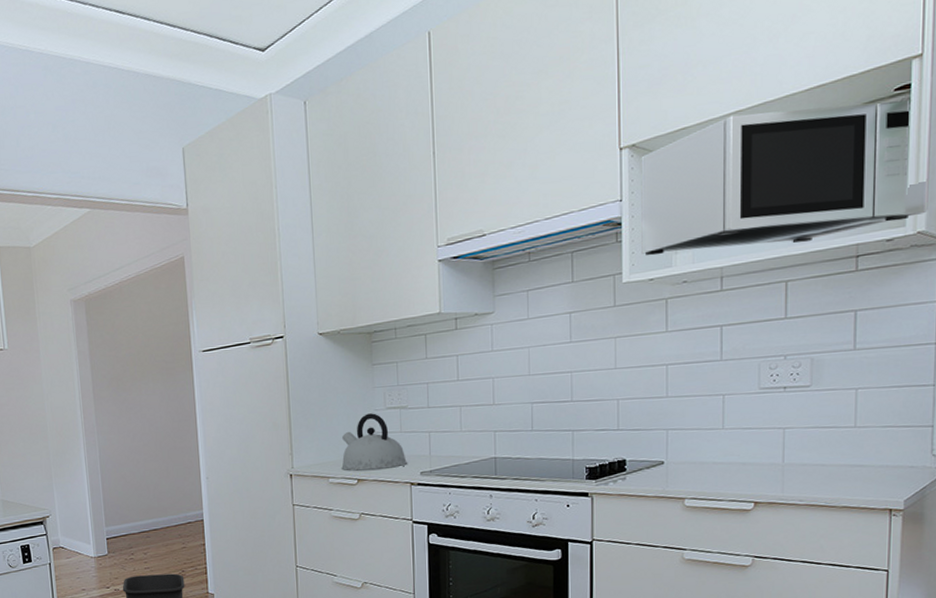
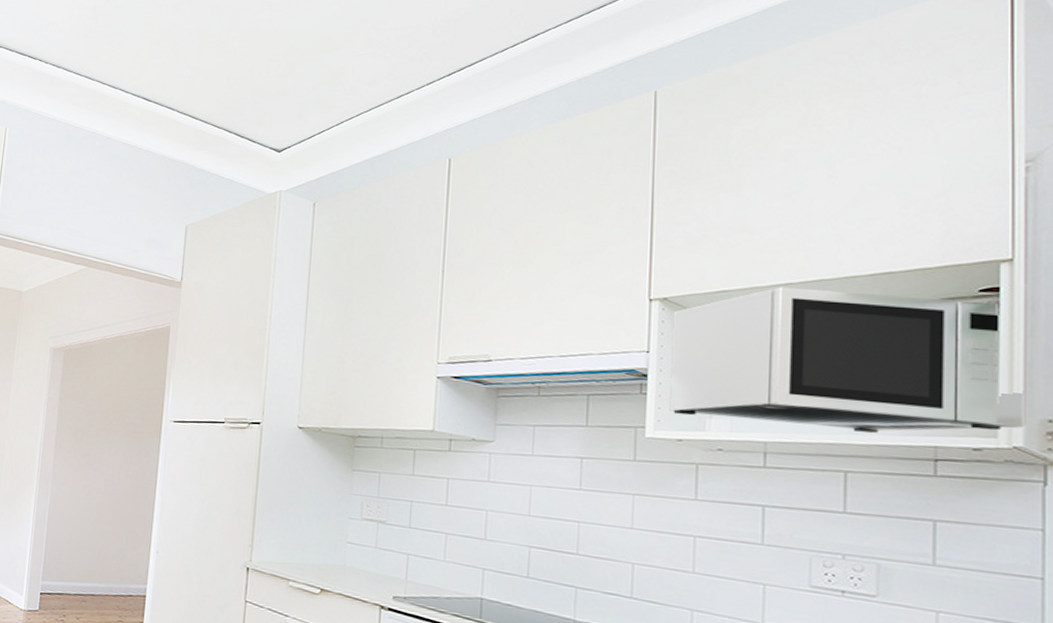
kettle: present [341,413,408,472] -> none [304,520,380,586]

